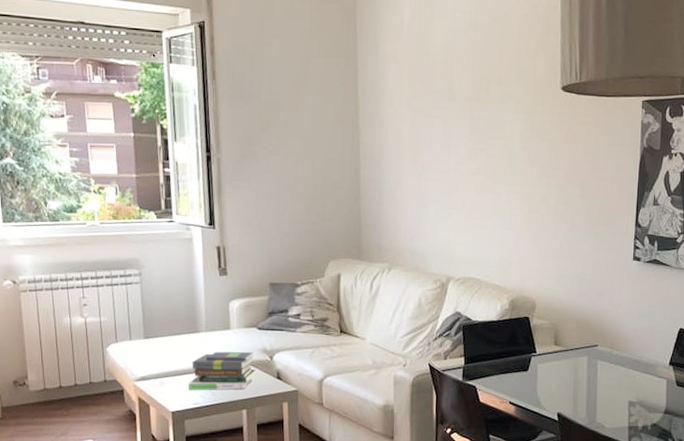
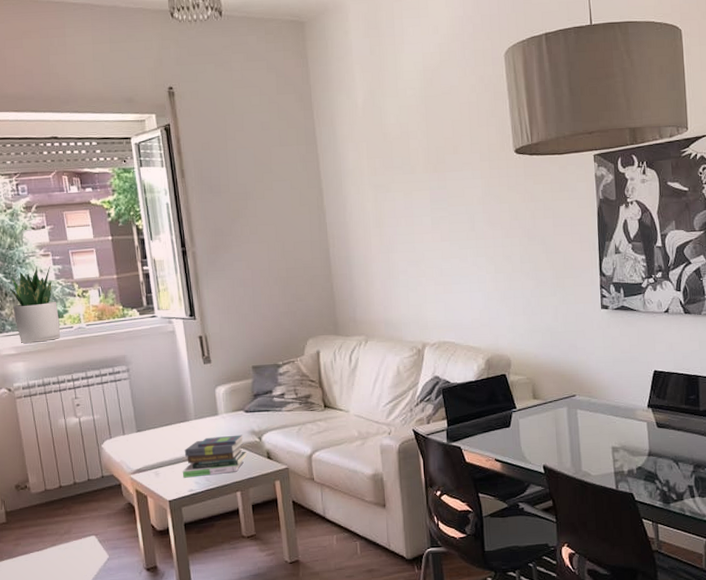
planter: none [21,156,73,237] -> present [9,265,61,344]

